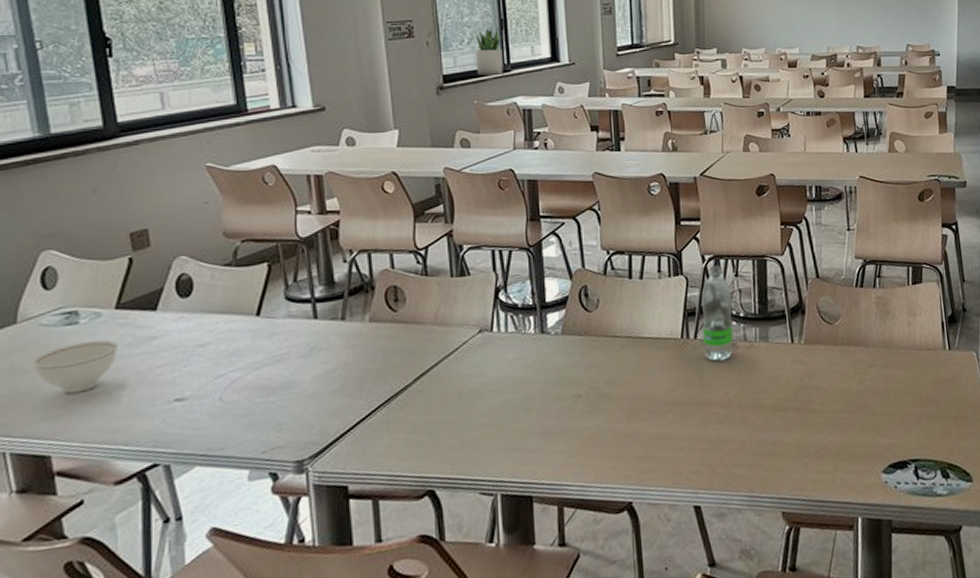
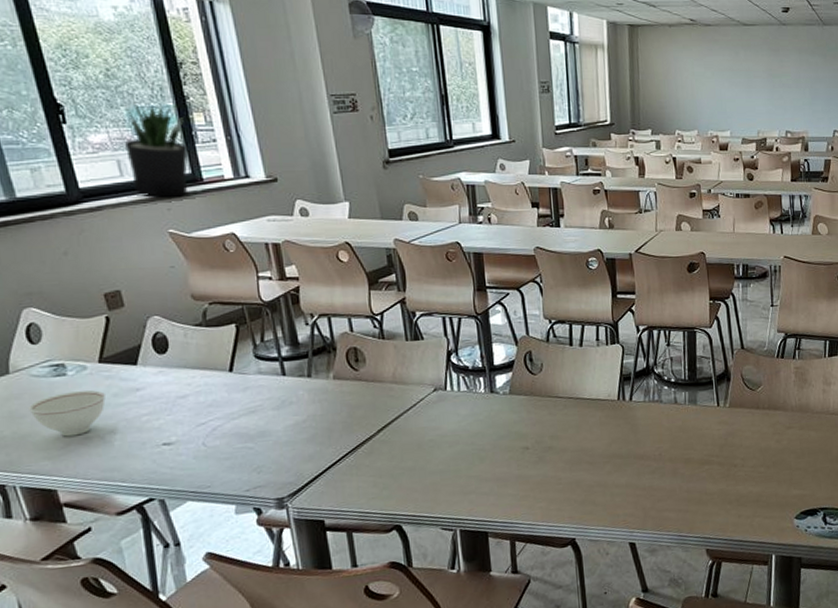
planter: none [171,29,235,130] -> present [125,98,188,198]
planter: present [474,25,503,76] -> none [417,100,446,151]
bottle: present [701,265,734,362] -> none [636,335,665,421]

